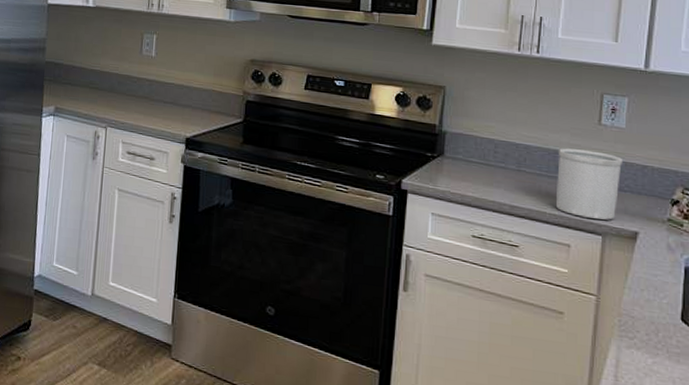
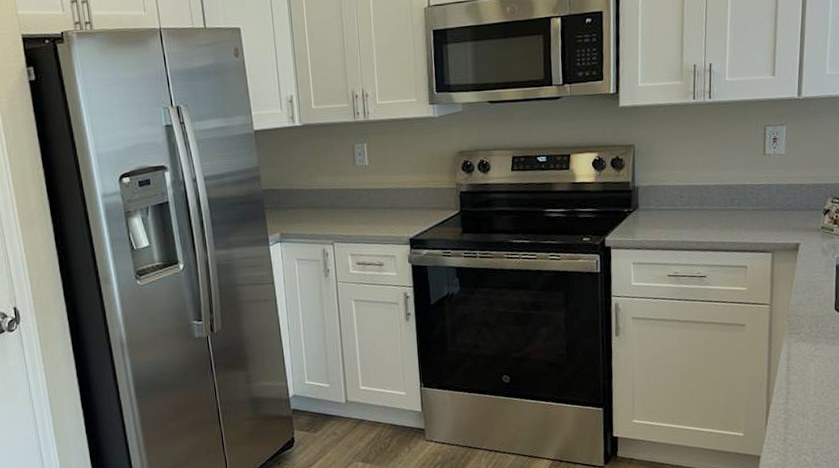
utensil holder: present [556,148,624,220] -> none [732,179,785,240]

